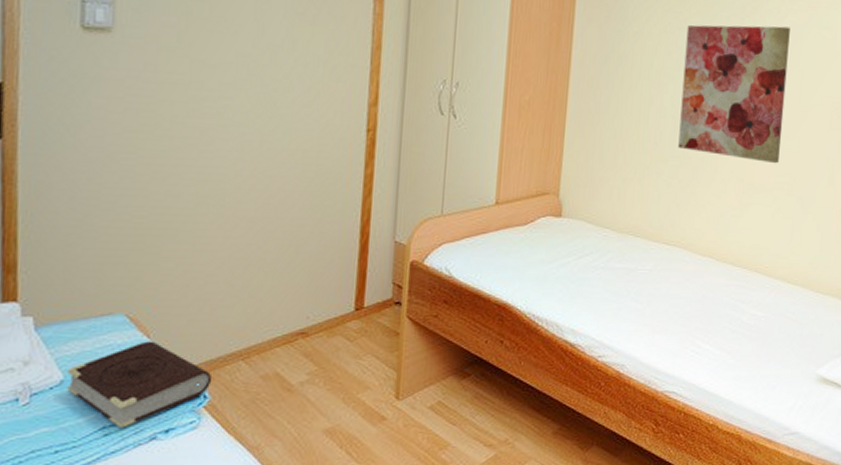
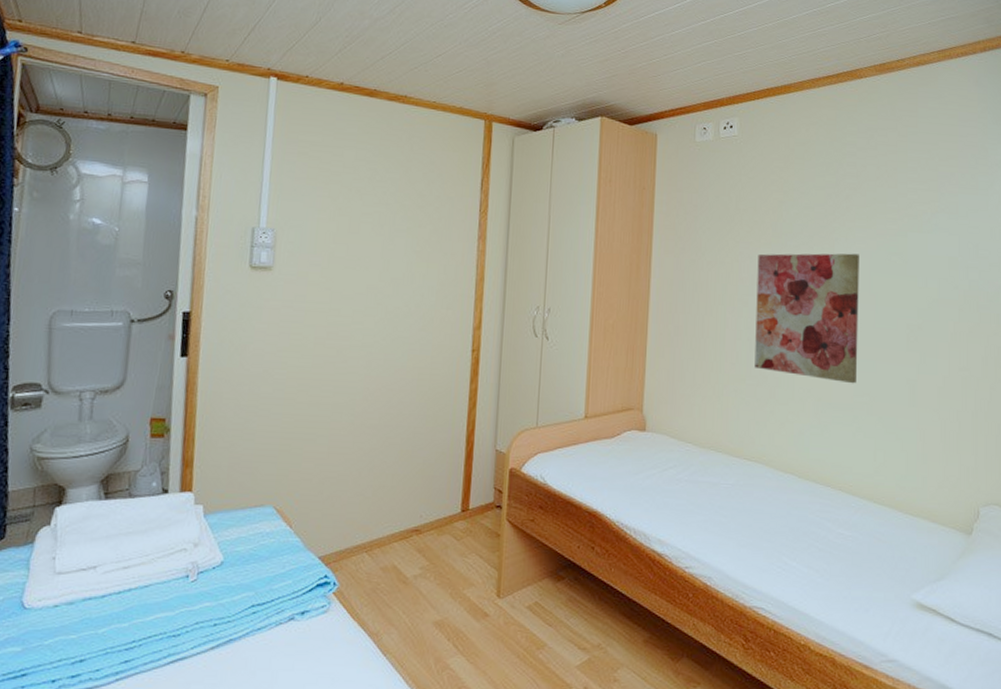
book: present [66,341,213,428] -> none [226,530,341,608]

